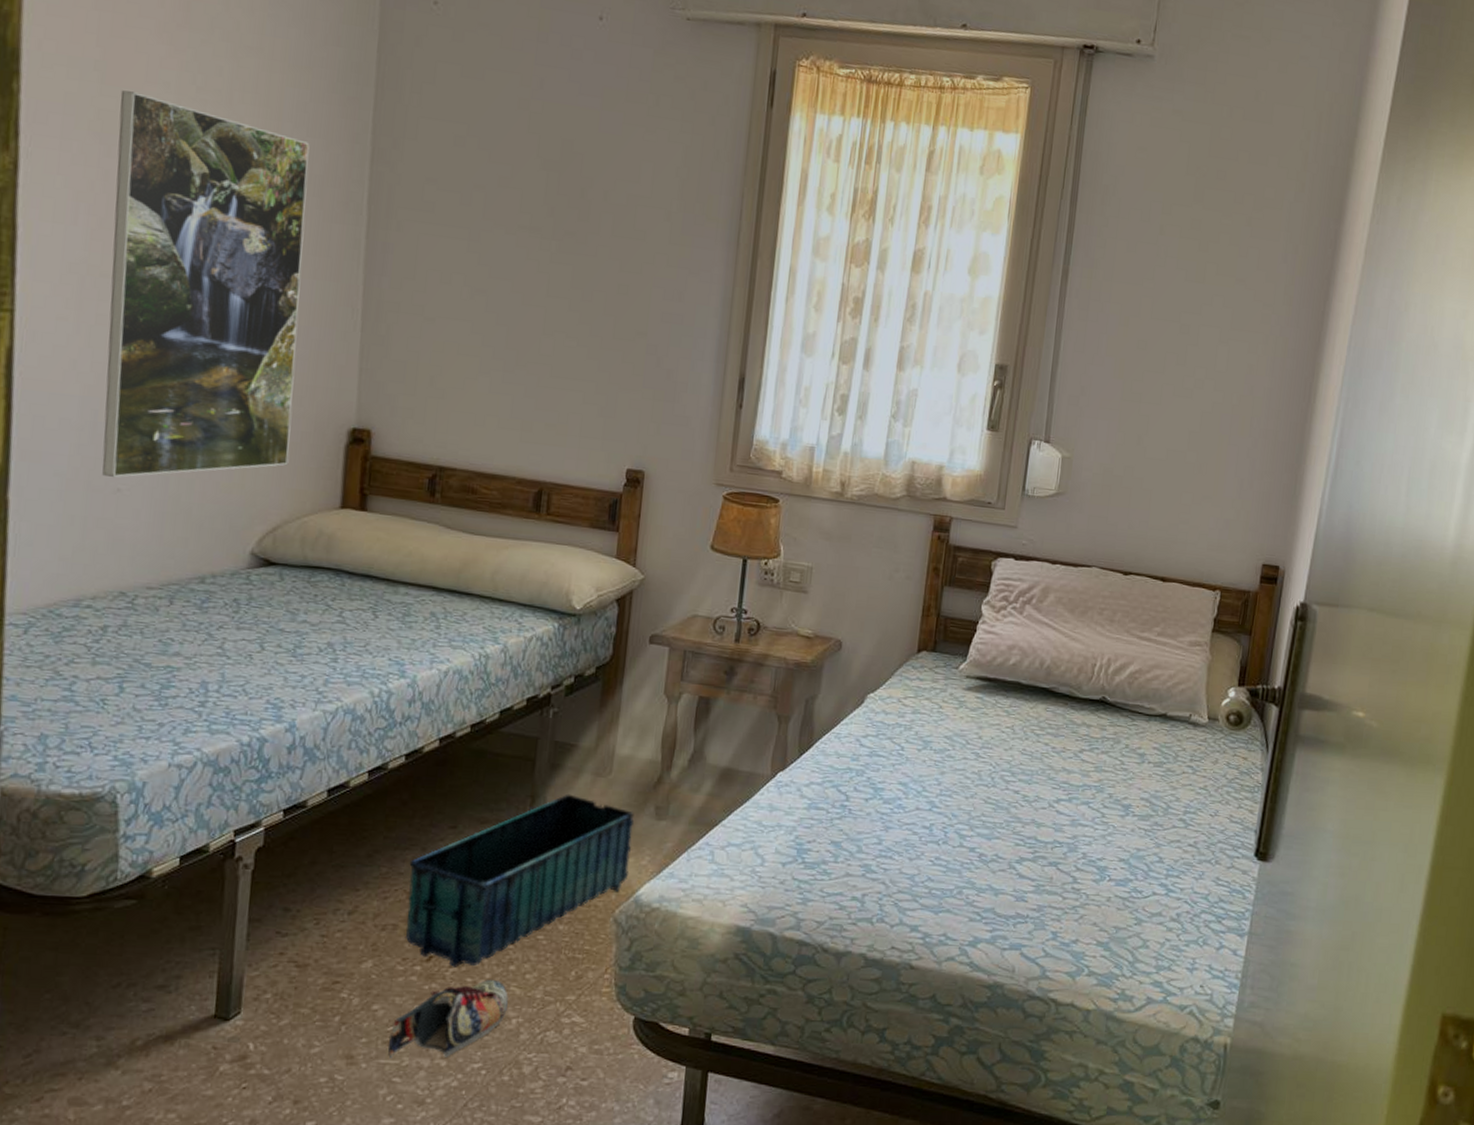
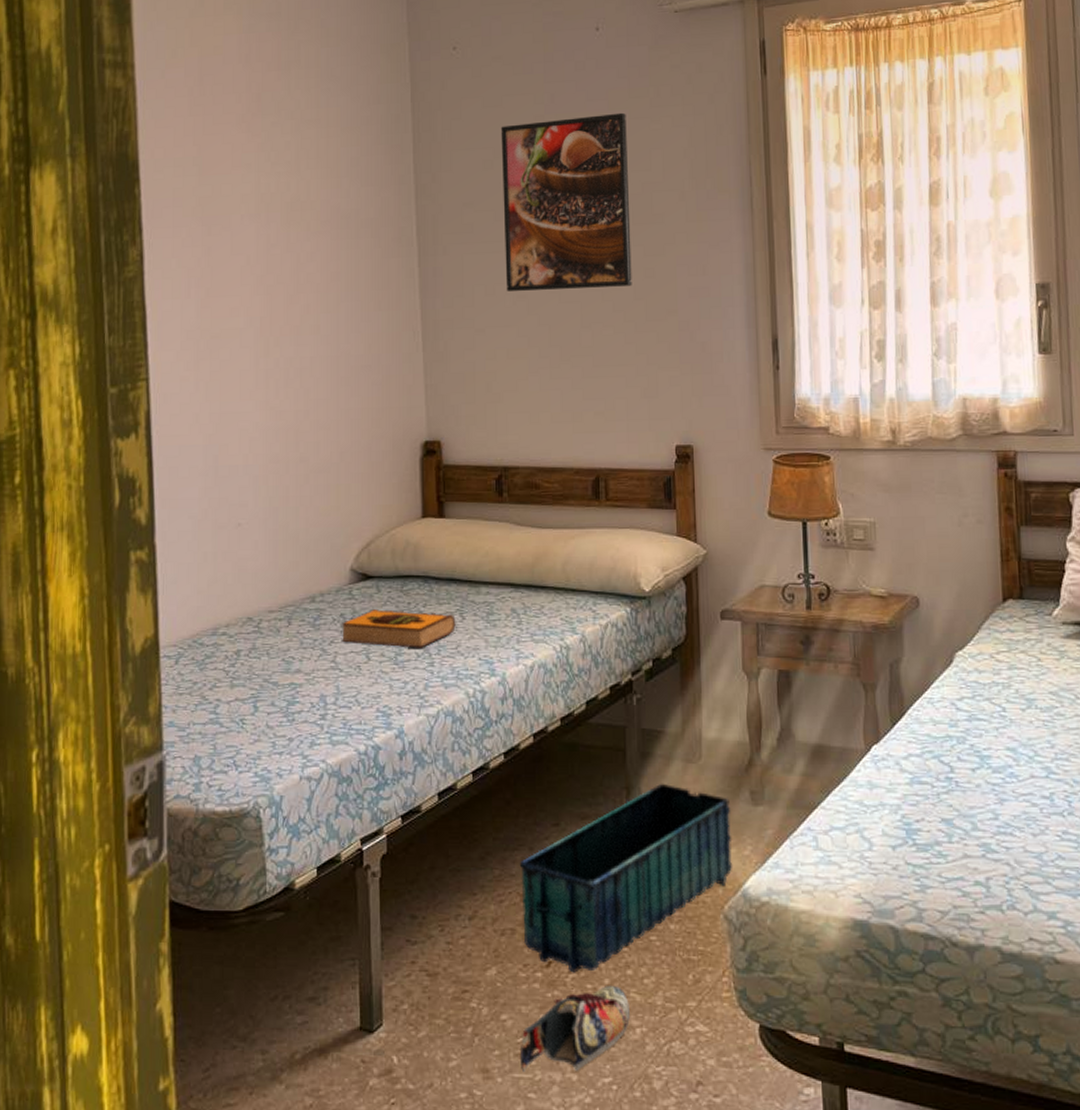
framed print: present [102,90,310,478] -> none [214,177,374,514]
hardback book: none [233,598,368,643] -> present [341,609,456,648]
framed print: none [465,102,620,300] -> present [500,112,632,291]

